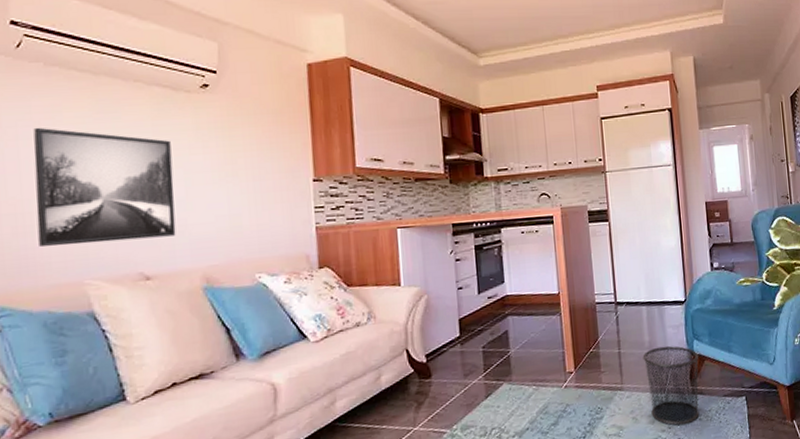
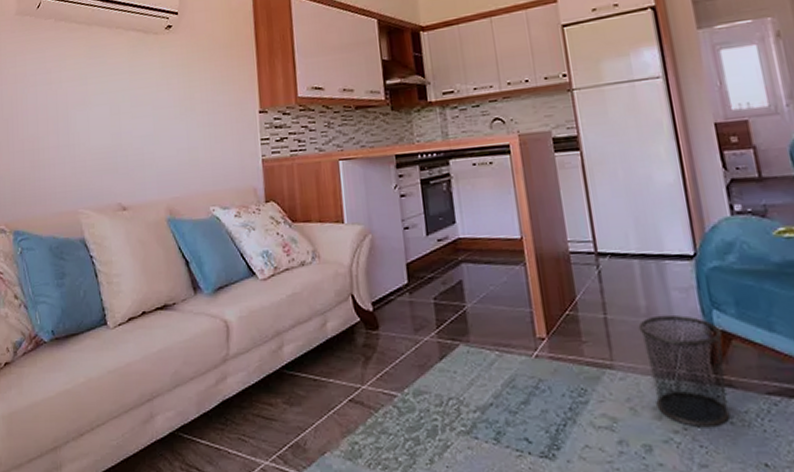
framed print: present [33,127,176,247] -> none [46,74,146,178]

